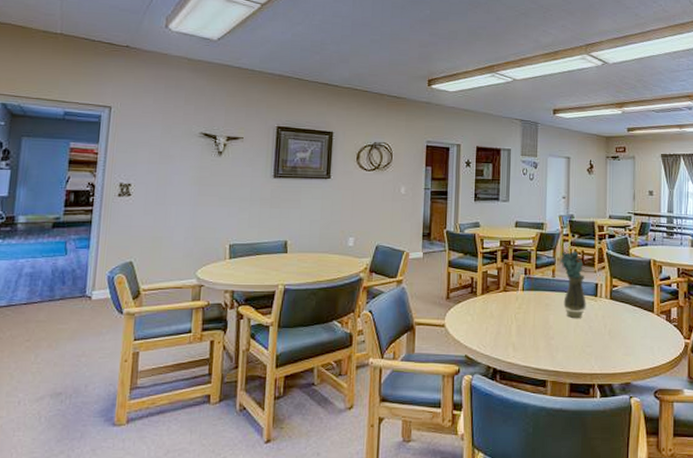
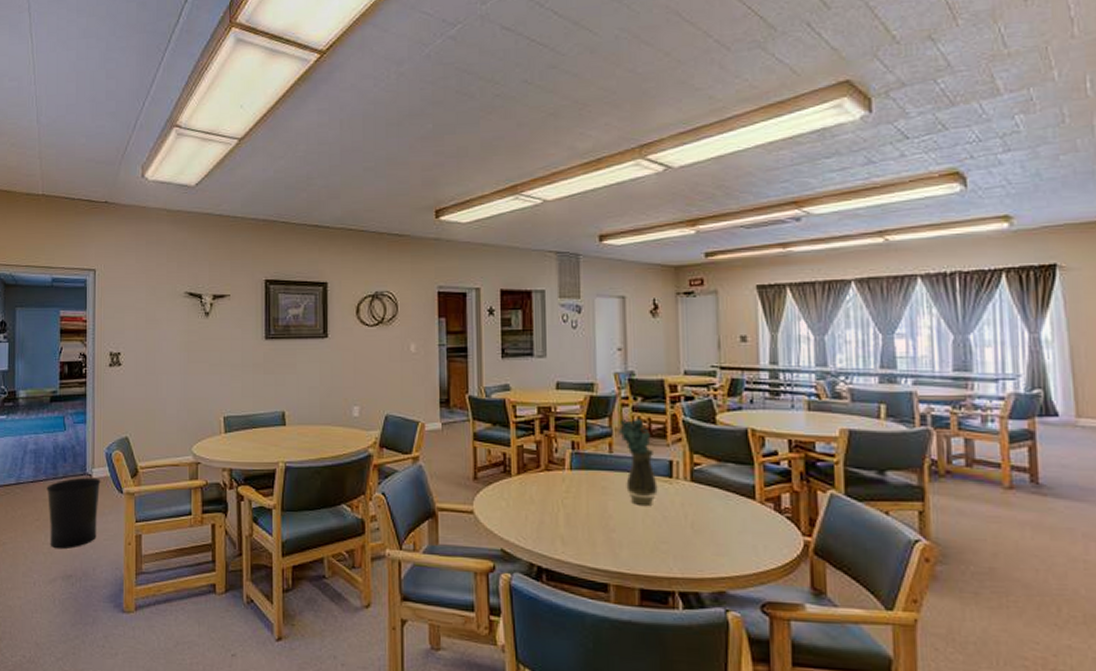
waste bin: none [40,299,101,367] -> present [46,477,101,548]

